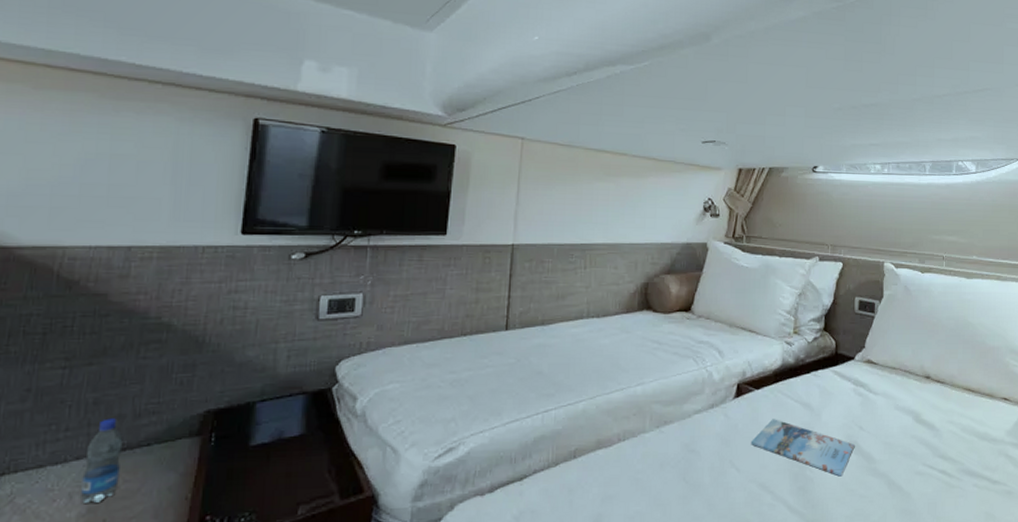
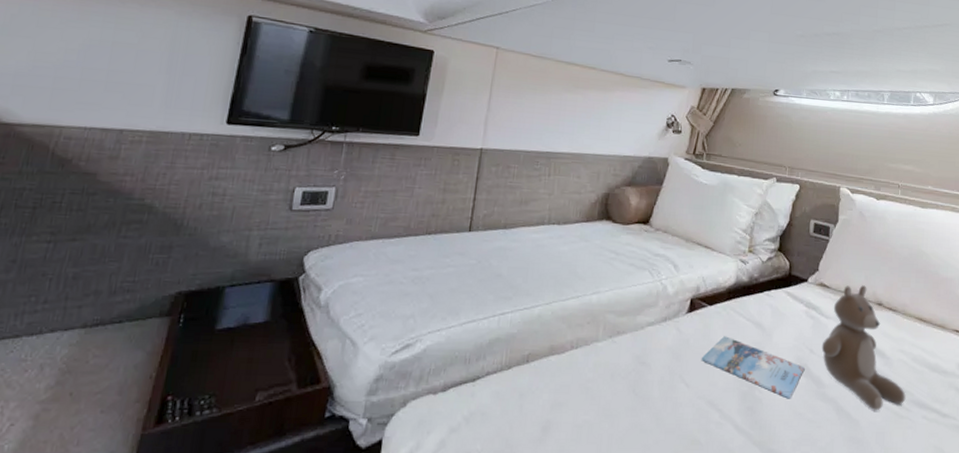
bottle: present [81,418,123,505] -> none [51,294,97,377]
bear: none [871,359,956,481] -> present [821,285,906,410]

